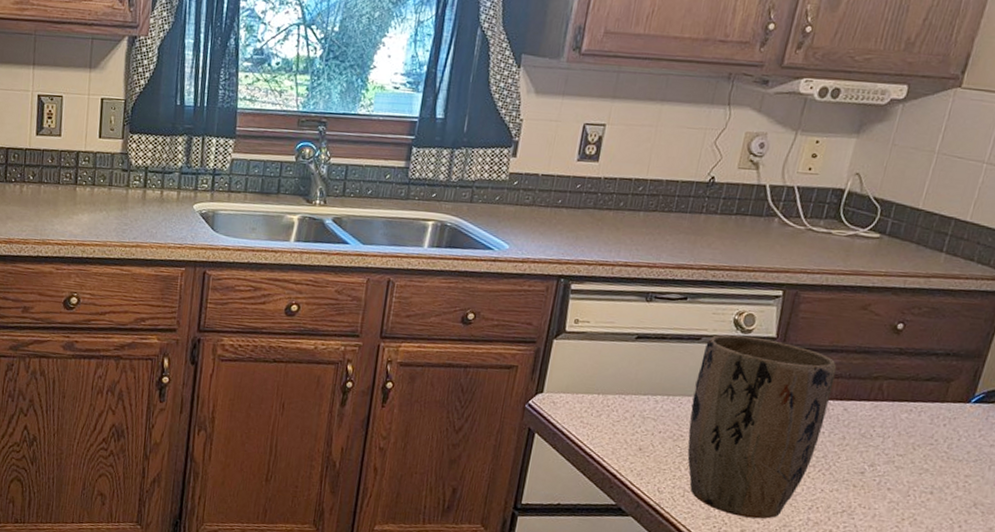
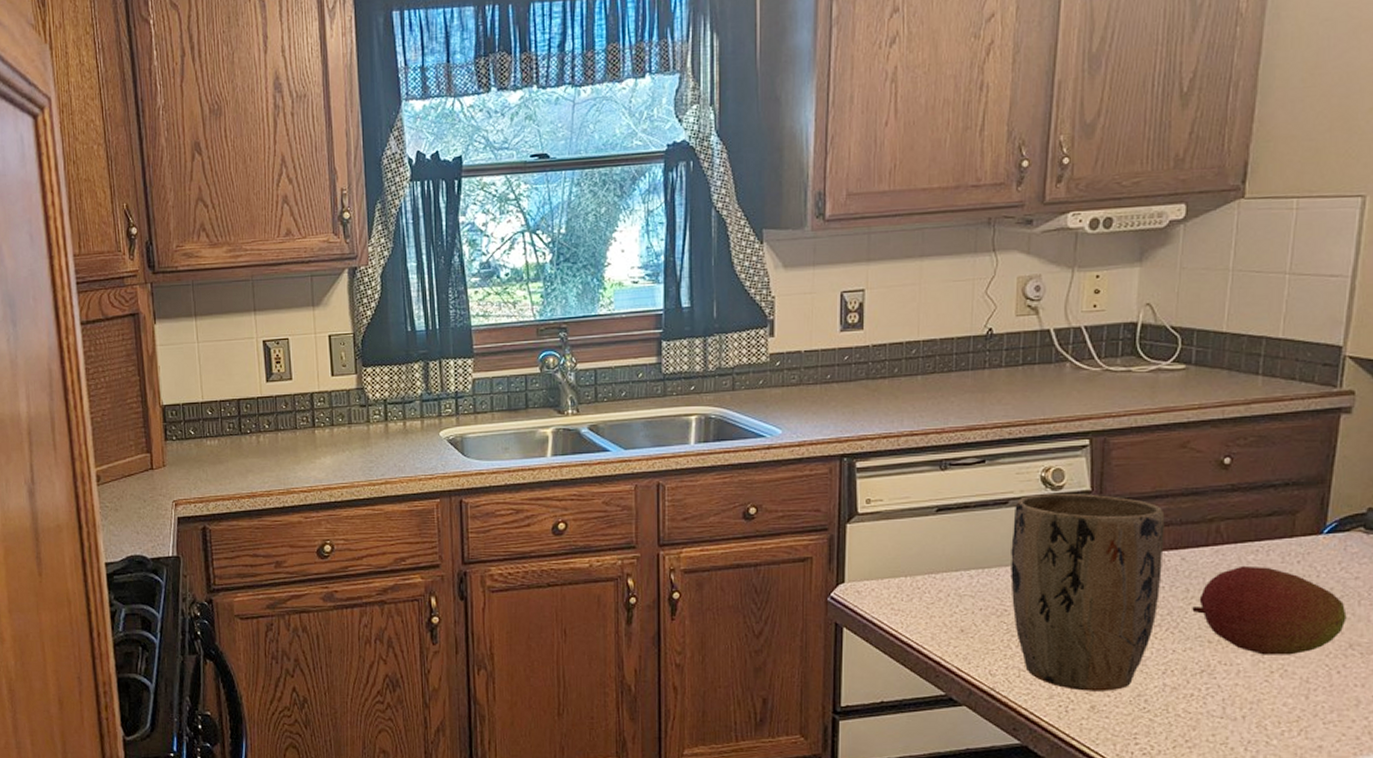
fruit: none [844,422,977,507] -> present [1192,565,1347,655]

